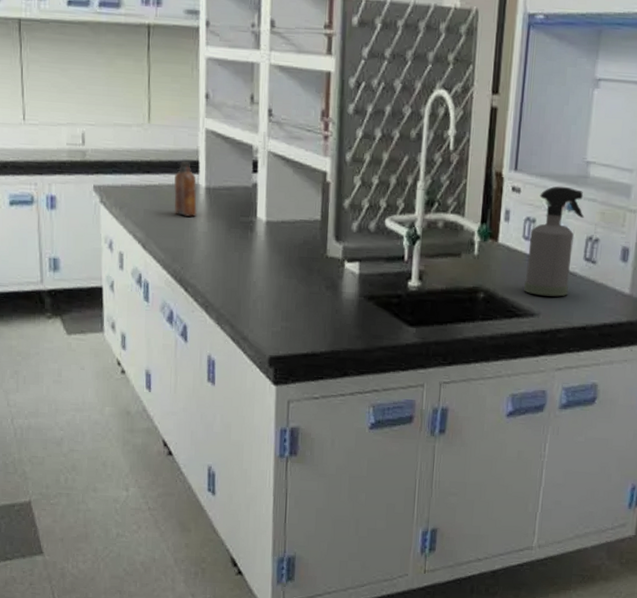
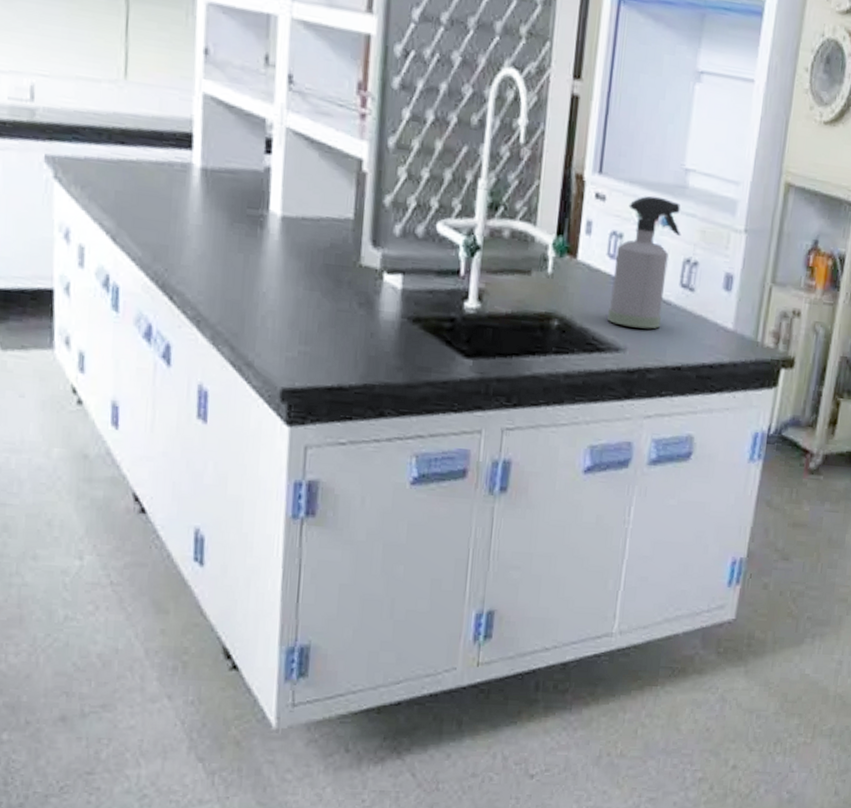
flask: present [174,162,197,217] -> none [157,133,189,205]

